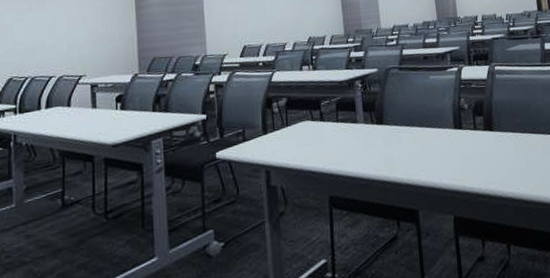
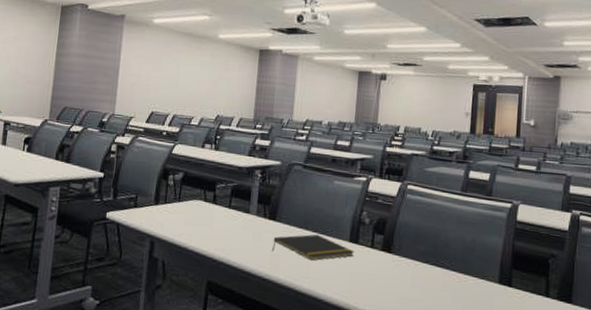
notepad: none [384,128,461,155] -> present [272,234,354,261]

